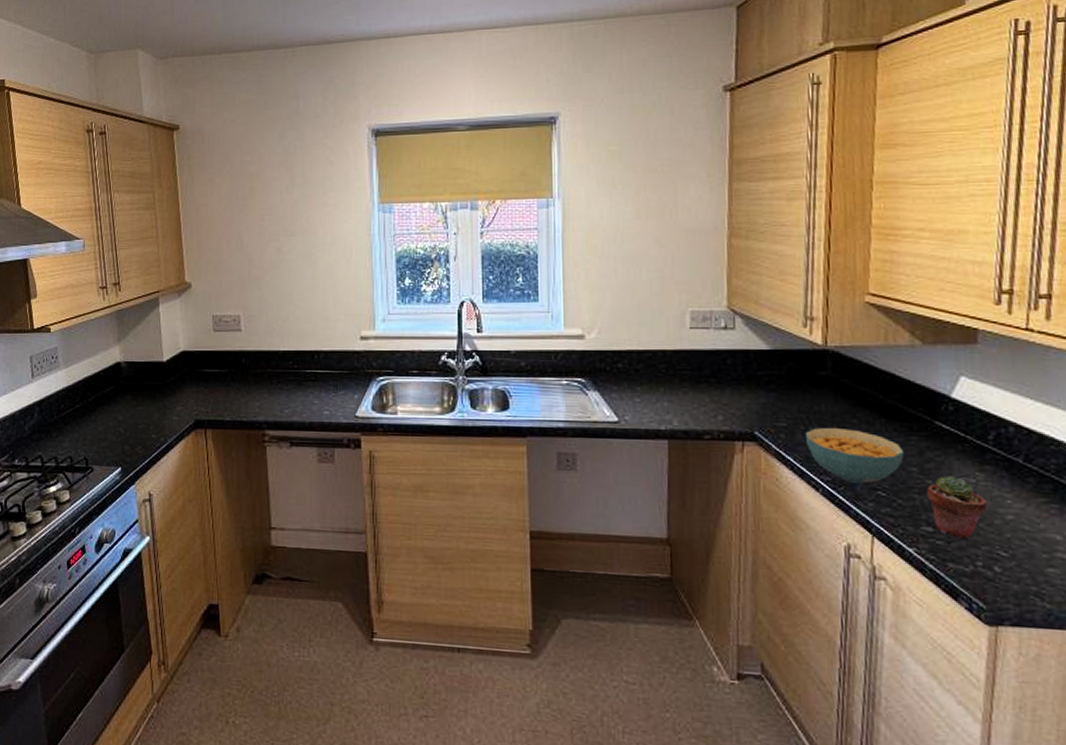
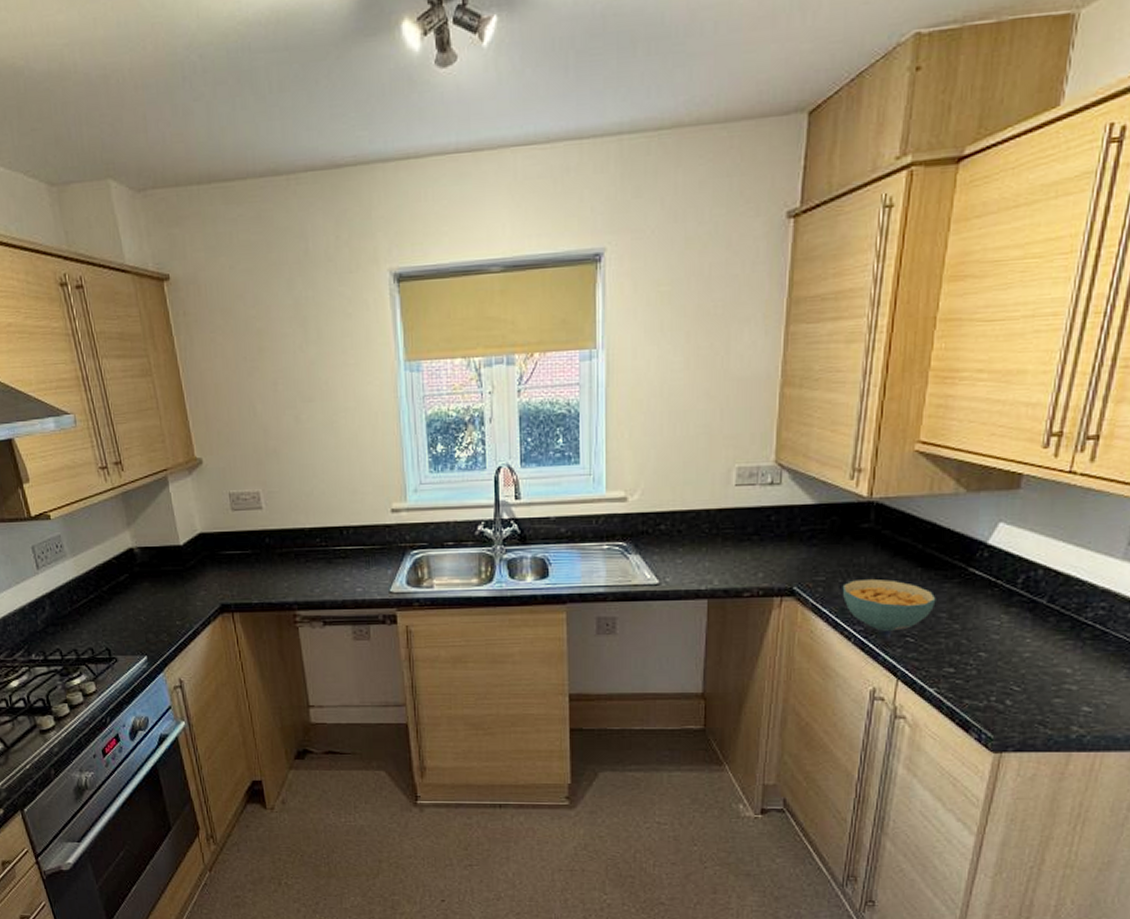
potted succulent: present [927,475,987,538] -> none [953,619,1008,676]

